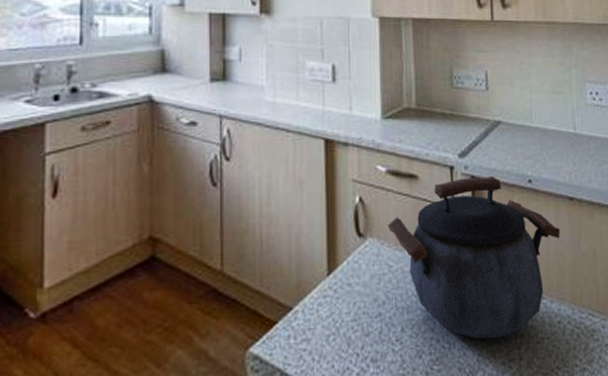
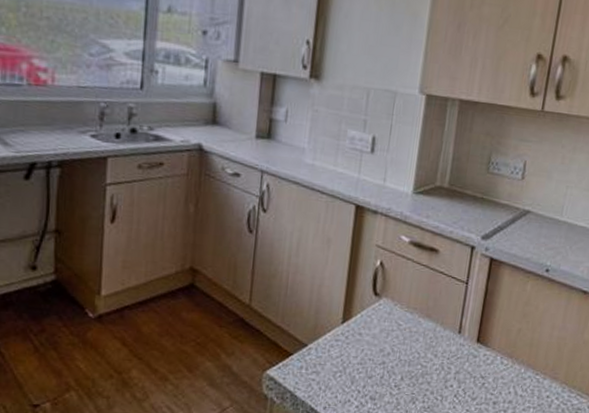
kettle: present [387,176,561,340] -> none [402,258,568,401]

